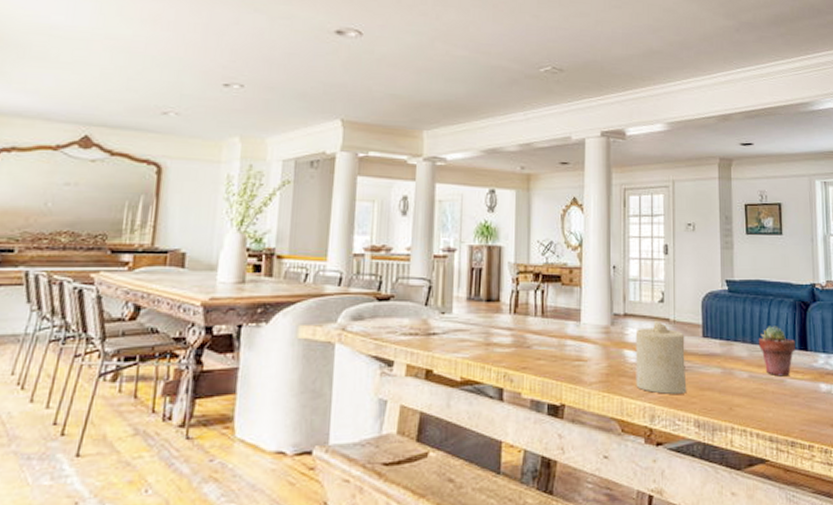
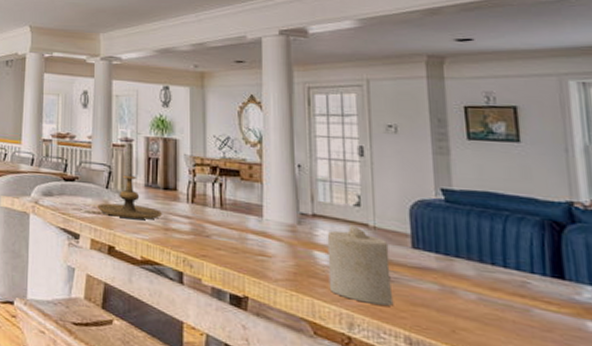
candle holder: none [415,252,484,336] -> present [97,142,162,220]
potted succulent: present [758,326,795,377] -> none [489,244,546,306]

